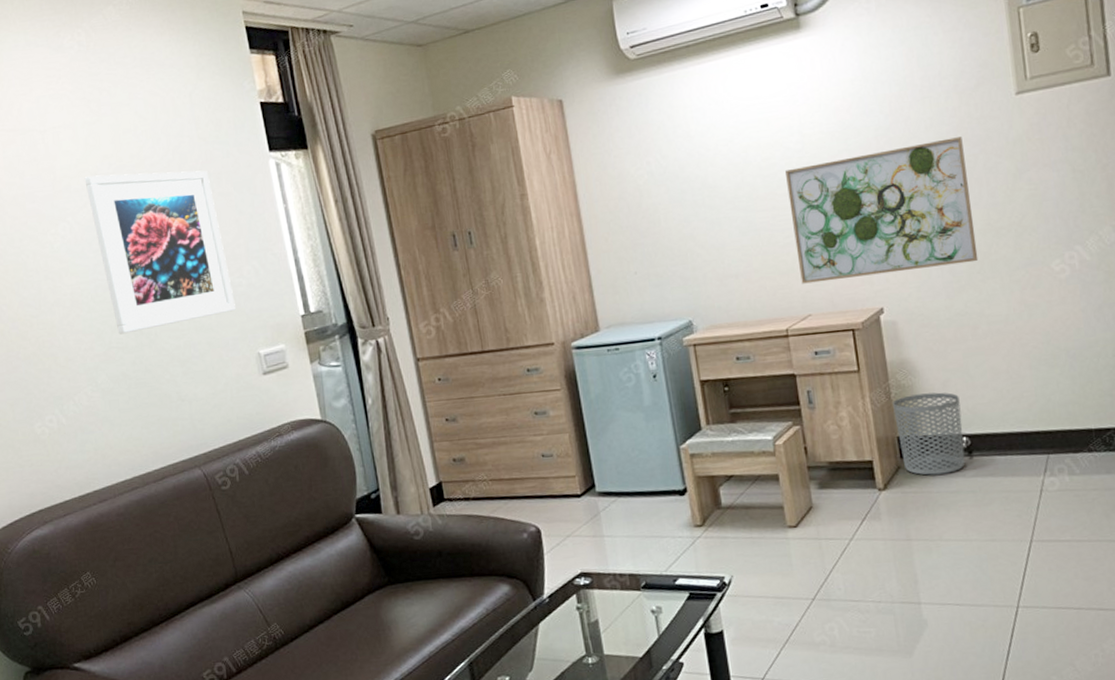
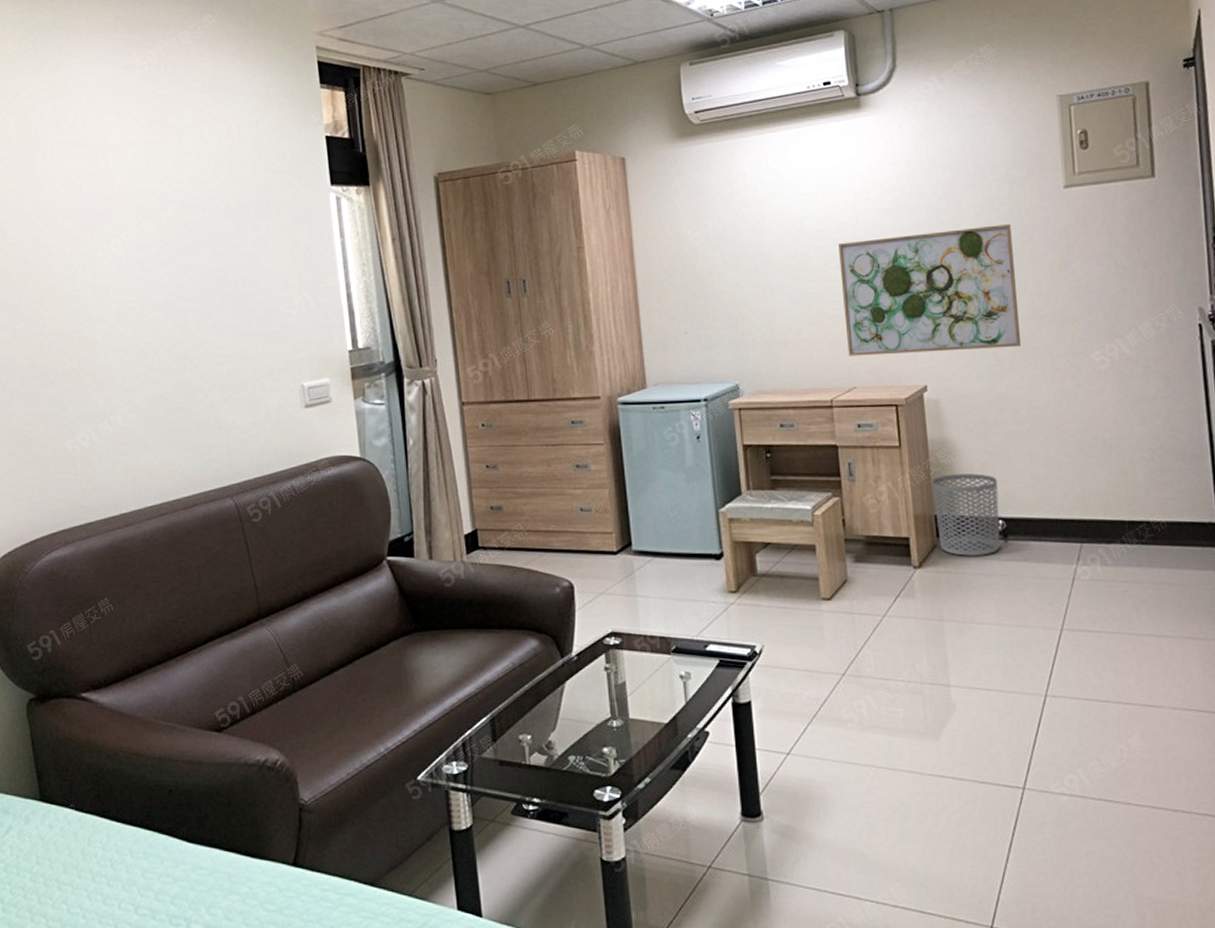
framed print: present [84,170,236,335] -> none [142,195,283,356]

